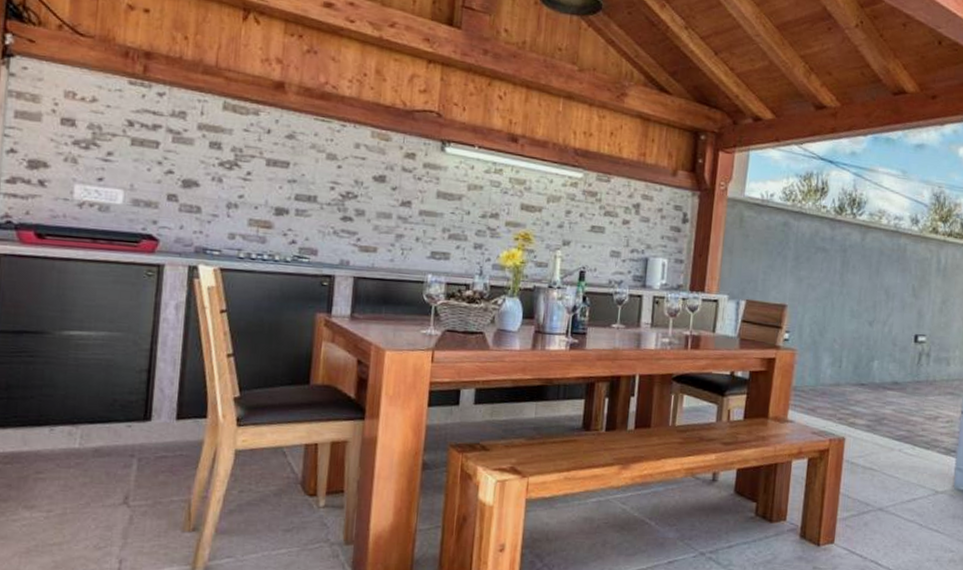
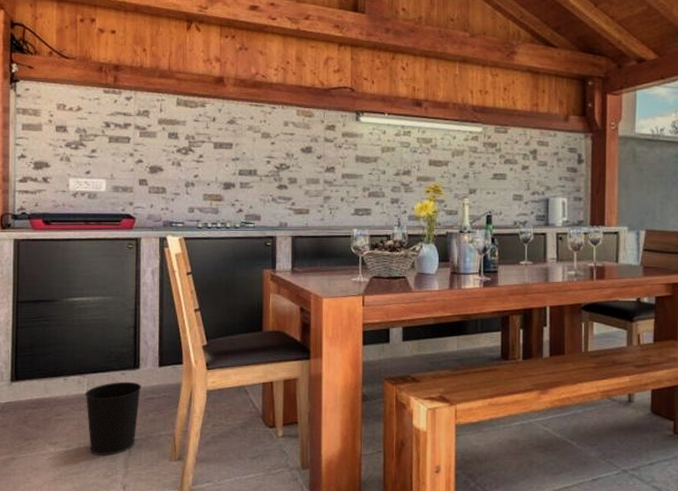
wastebasket: none [76,435,153,524] -> present [85,381,142,456]

